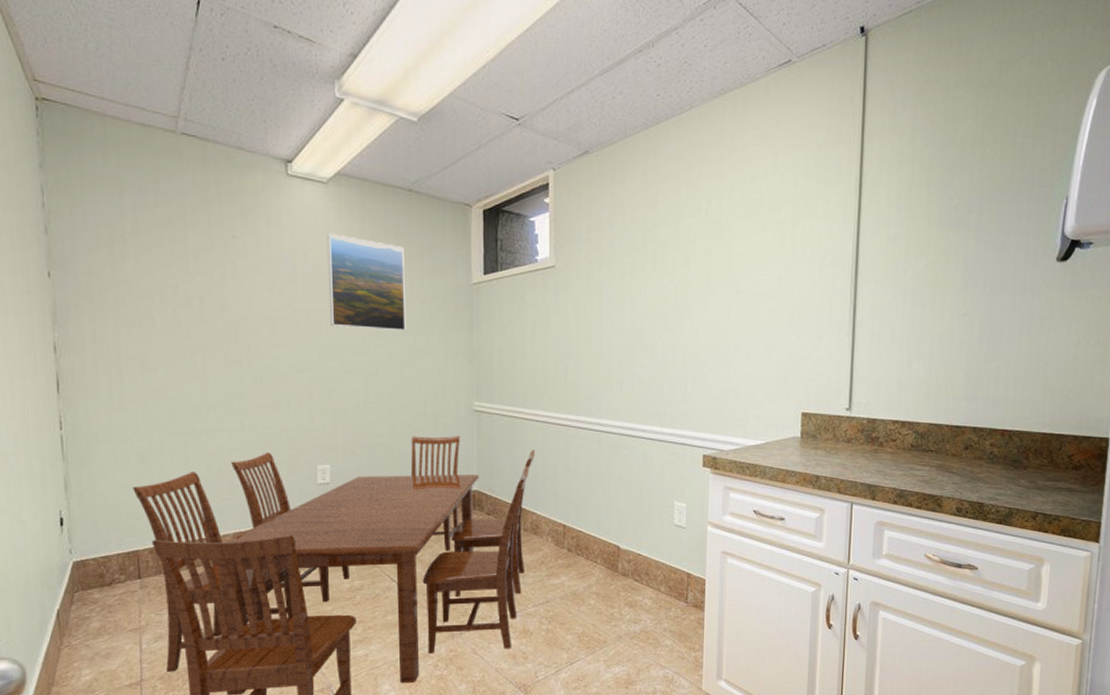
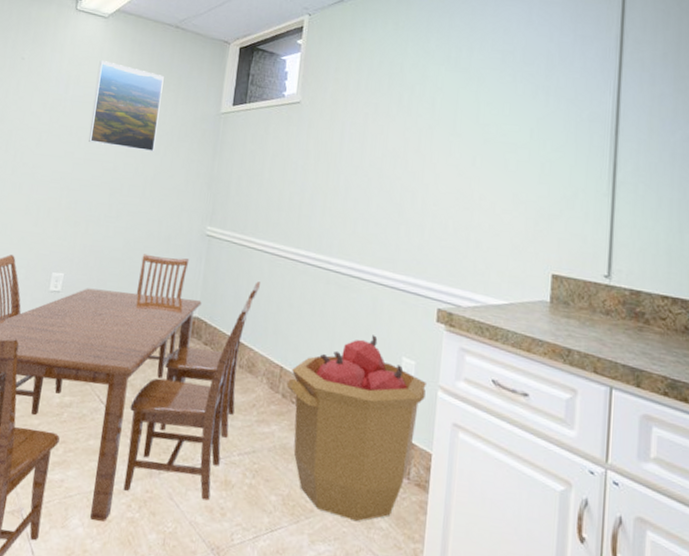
trash can: none [571,485,697,644] -> present [286,335,426,522]

